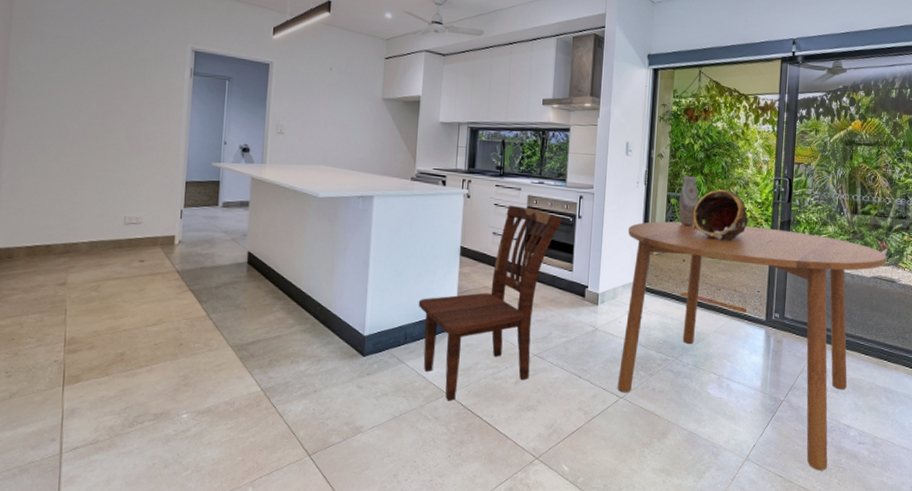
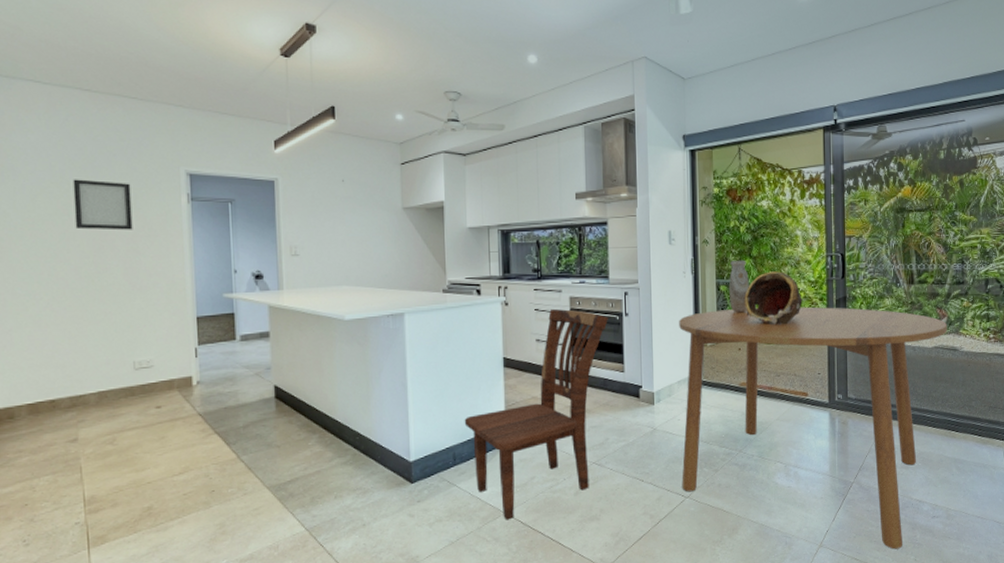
picture frame: none [88,46,142,97] -> present [73,179,133,230]

